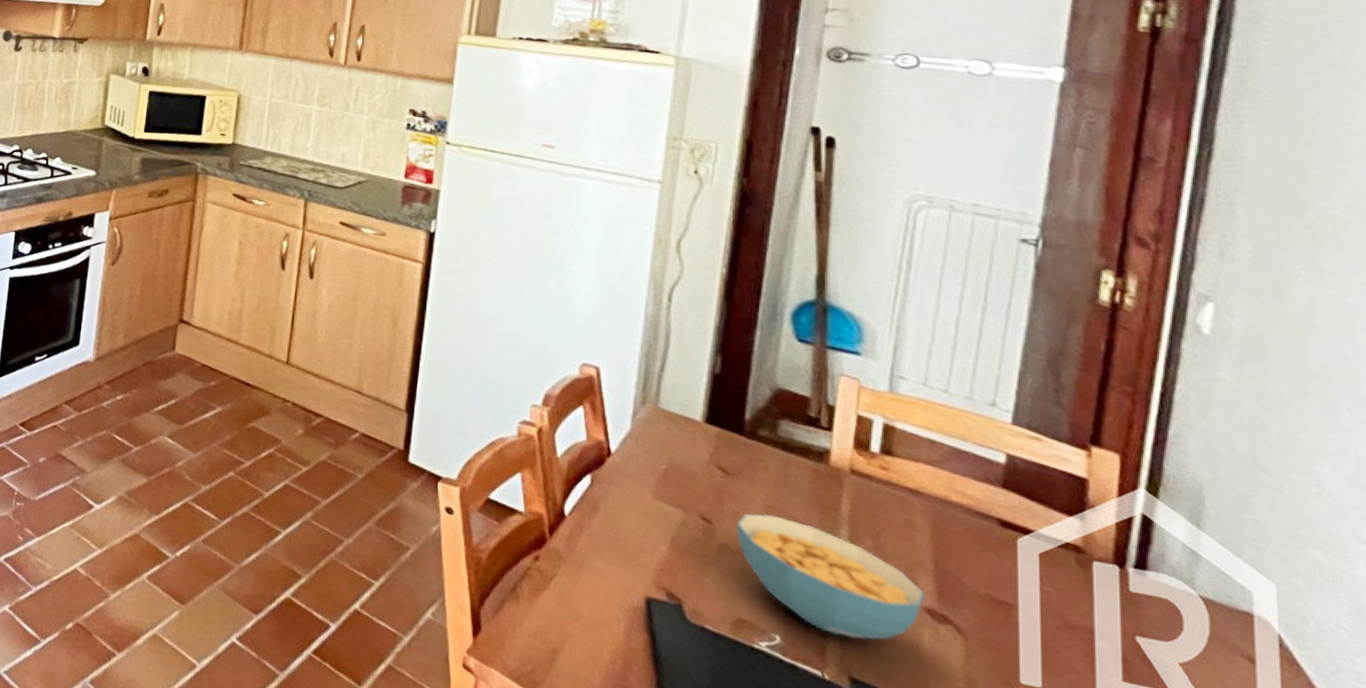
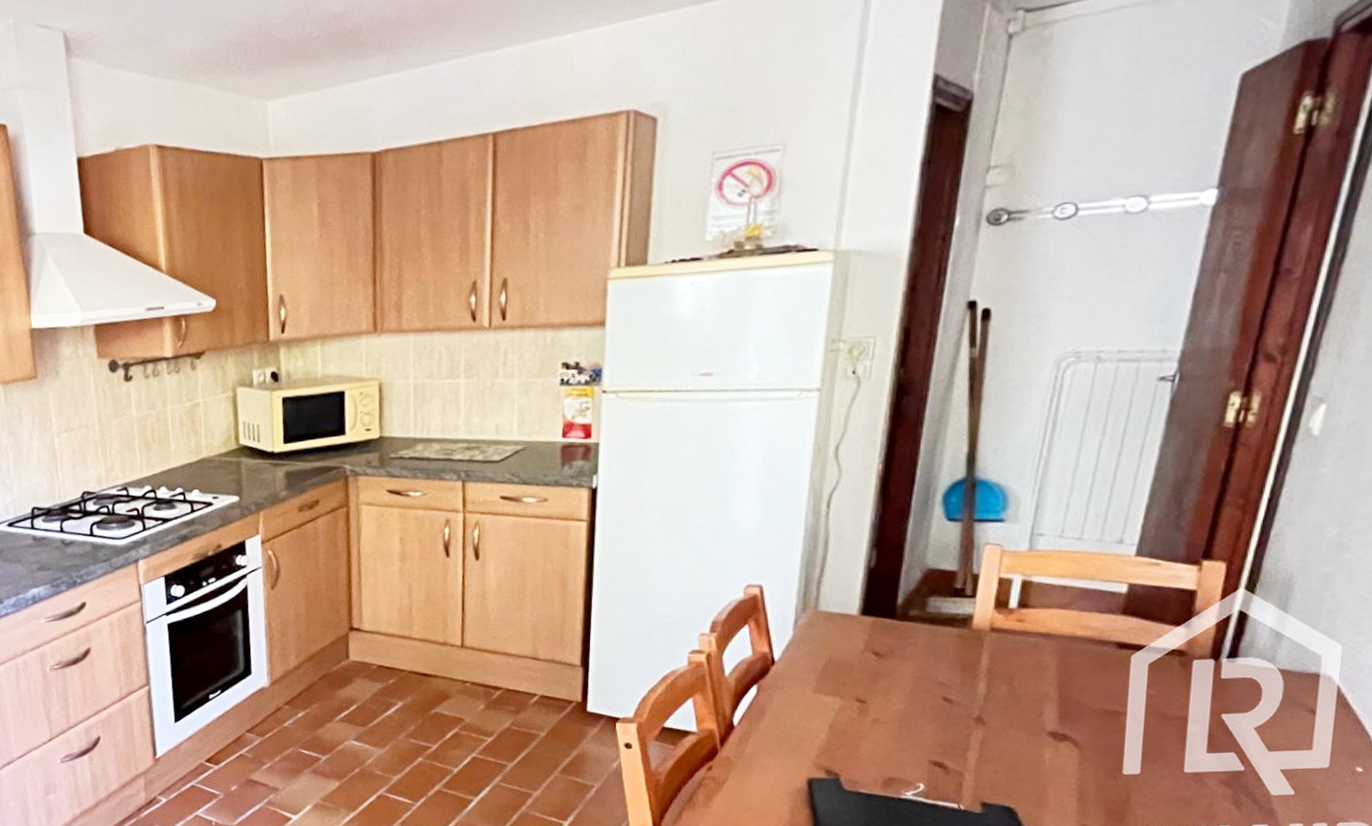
cereal bowl: present [735,513,925,641] -> none [887,683,1049,772]

